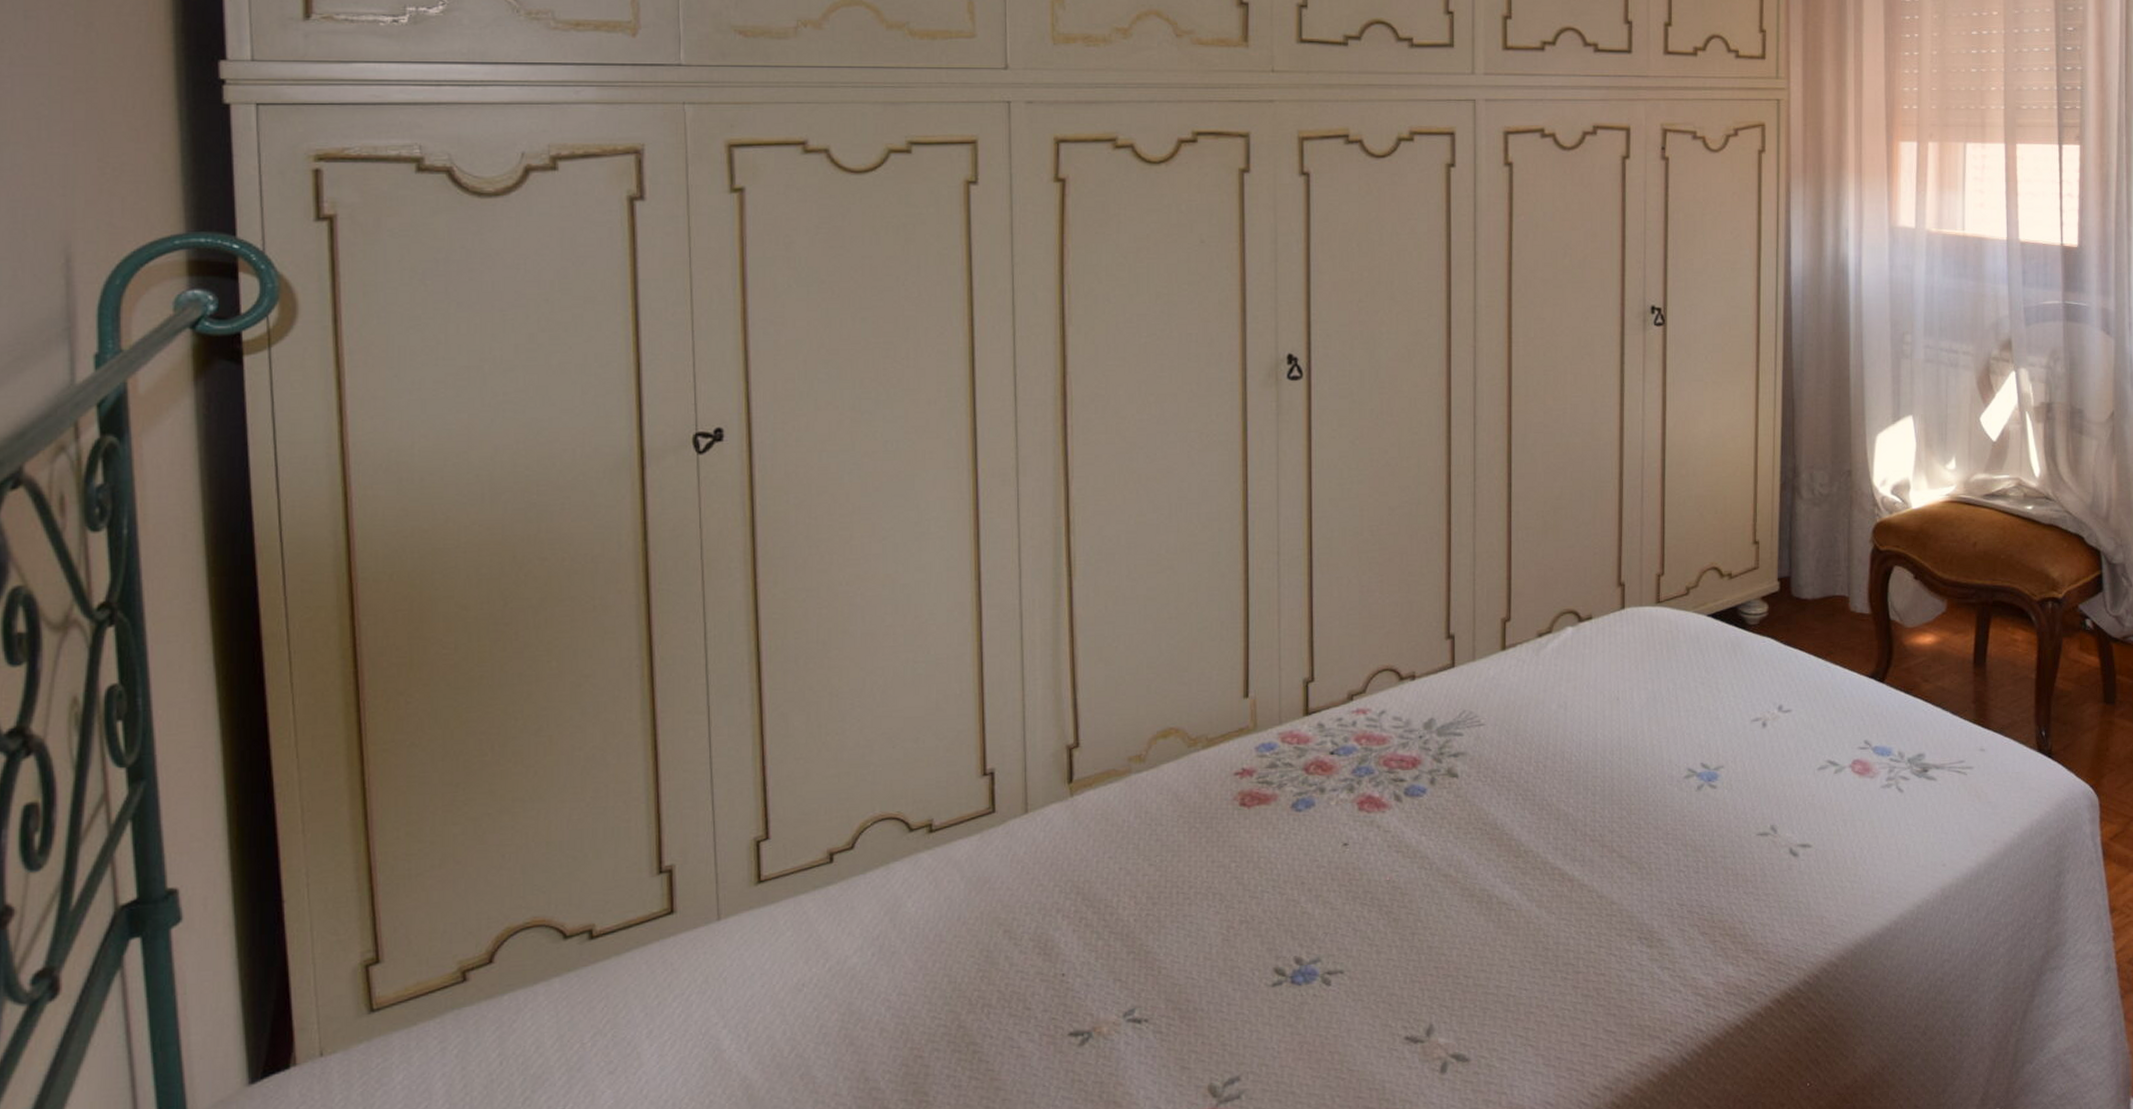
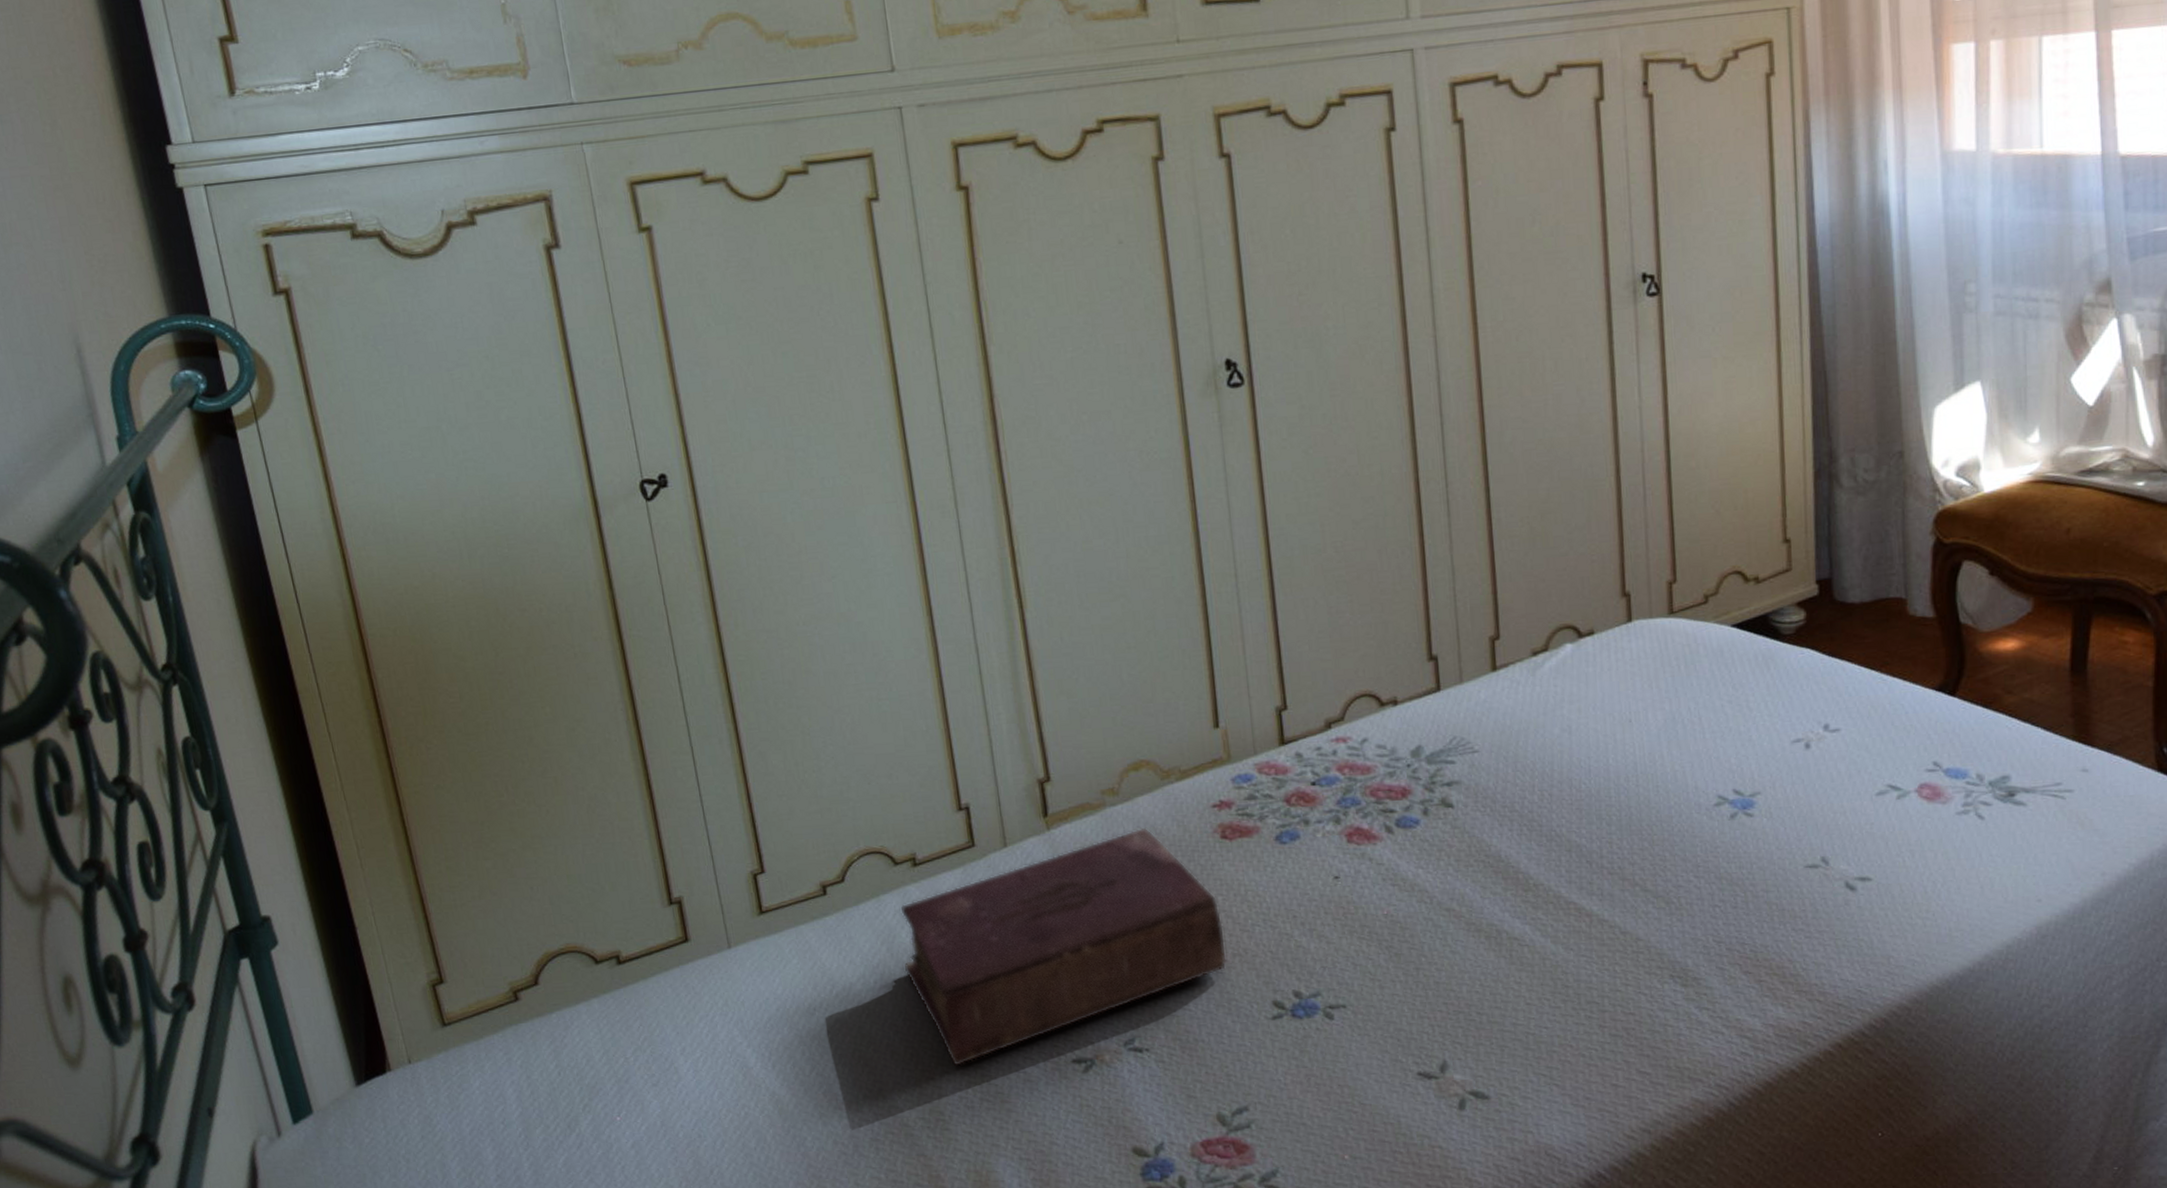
book: none [905,794,1235,1043] -> present [901,827,1227,1066]

